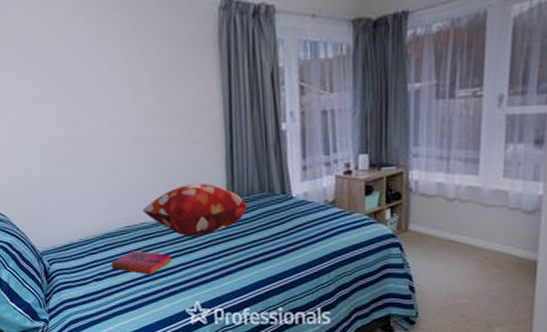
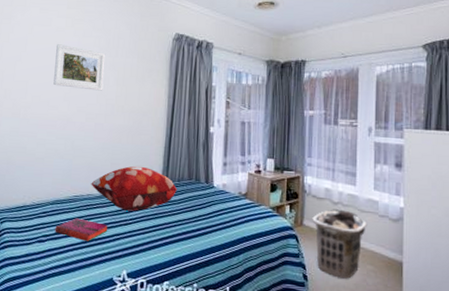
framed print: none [67,38,137,96] -> present [53,44,106,91]
clothes hamper: none [420,206,492,286] -> present [312,209,367,279]

